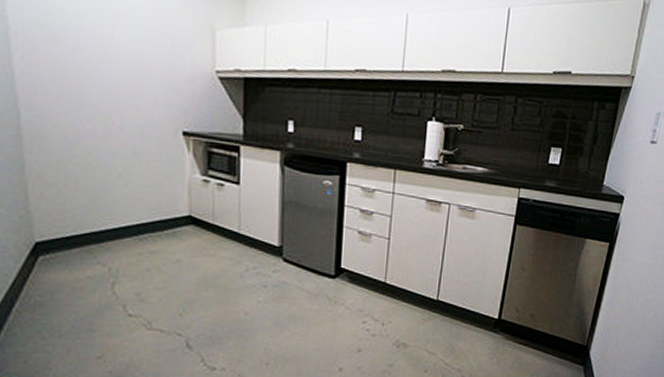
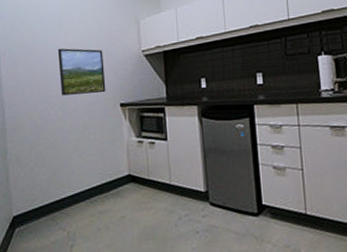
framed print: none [97,43,165,115] -> present [57,48,106,96]

